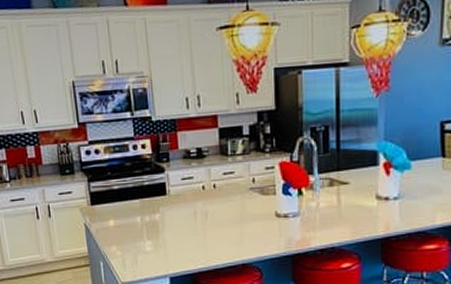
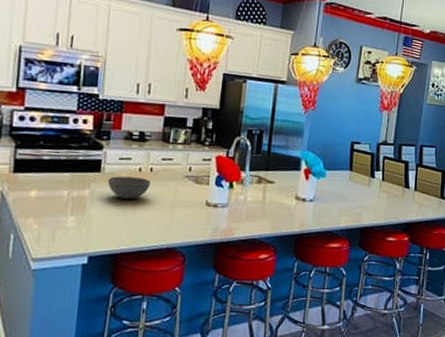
bowl: none [174,195,216,219] -> present [107,176,151,199]

